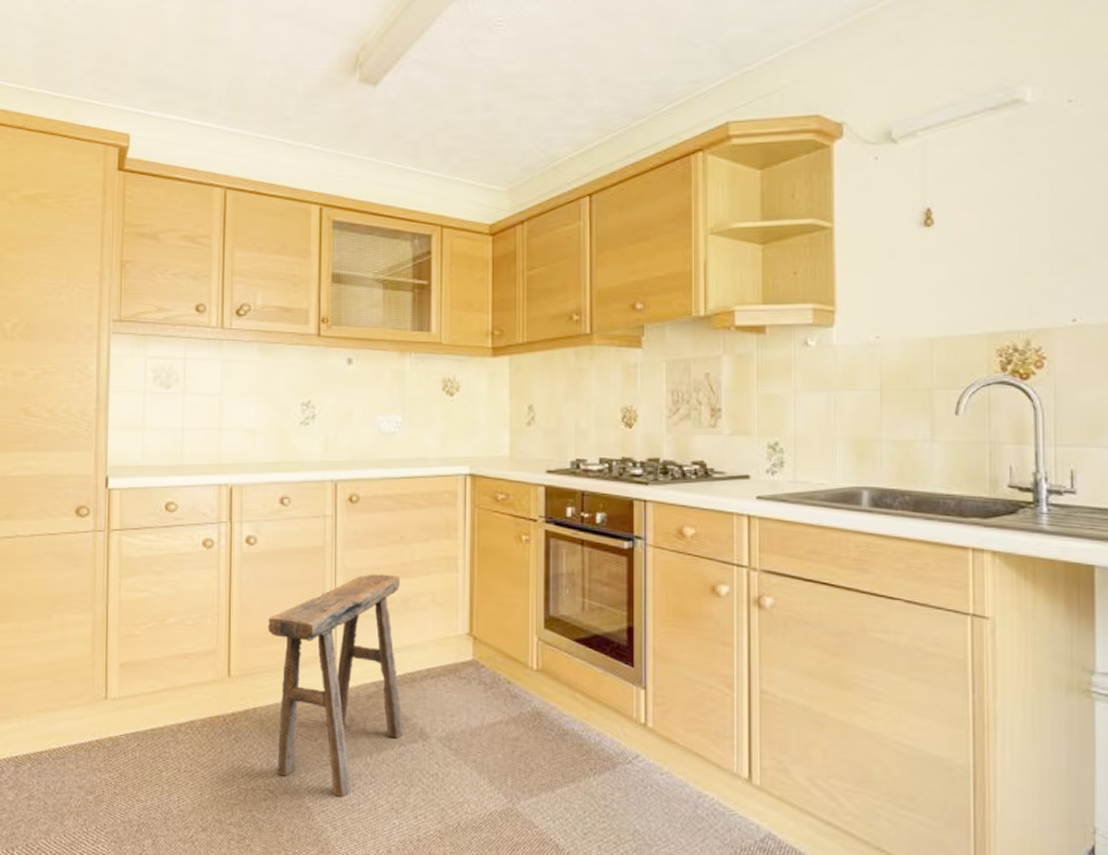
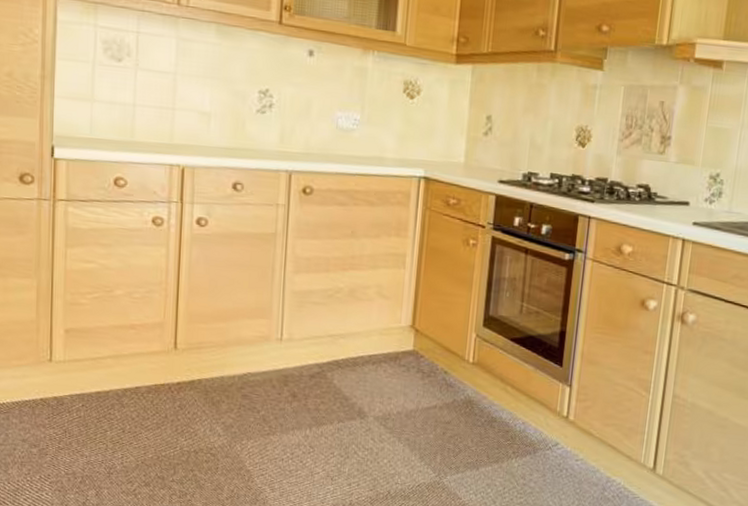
stool: present [267,574,403,798] -> none [215,263,349,464]

